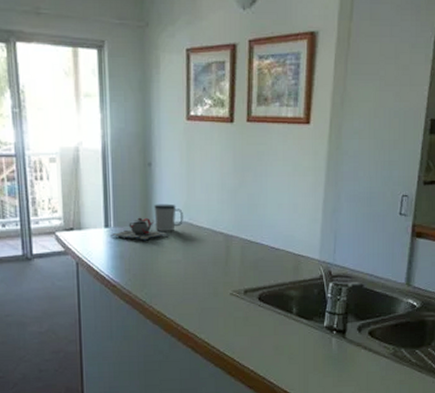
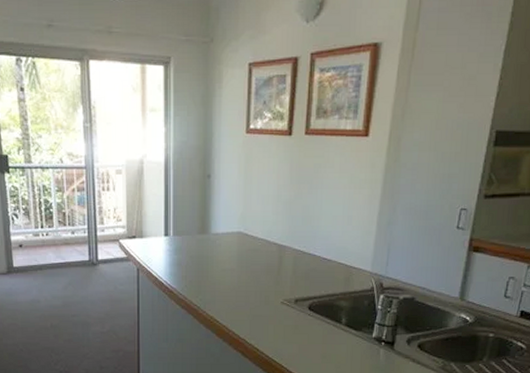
teapot: present [110,217,169,241] -> none [170,227,225,249]
mug: present [154,203,183,231] -> none [211,214,239,241]

